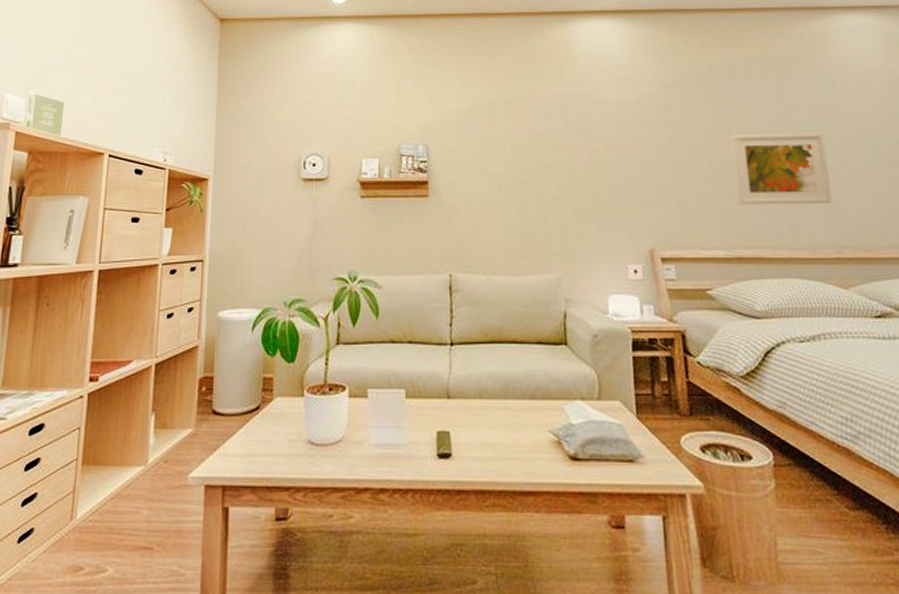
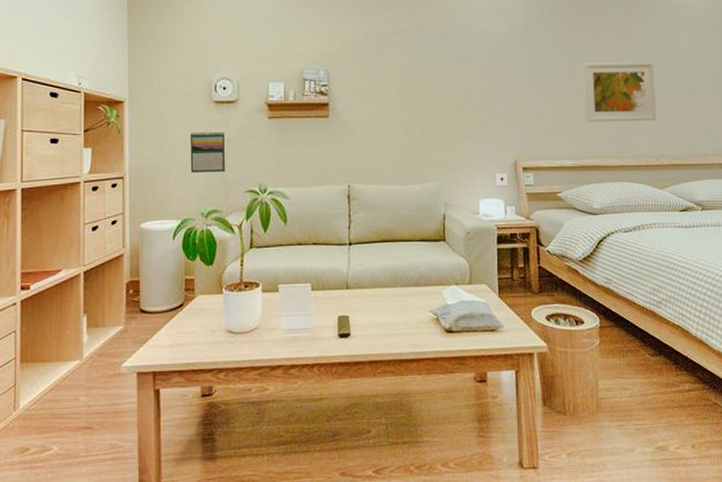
calendar: none [274,211,312,258] -> present [190,131,225,174]

